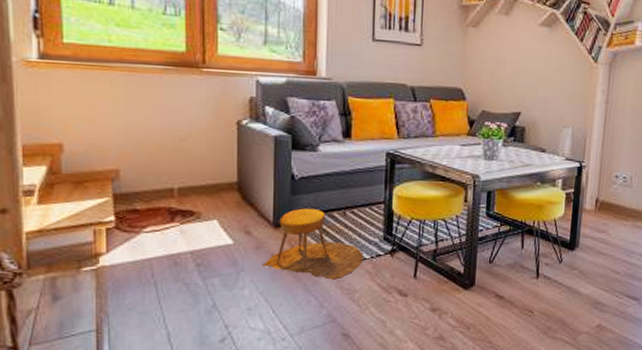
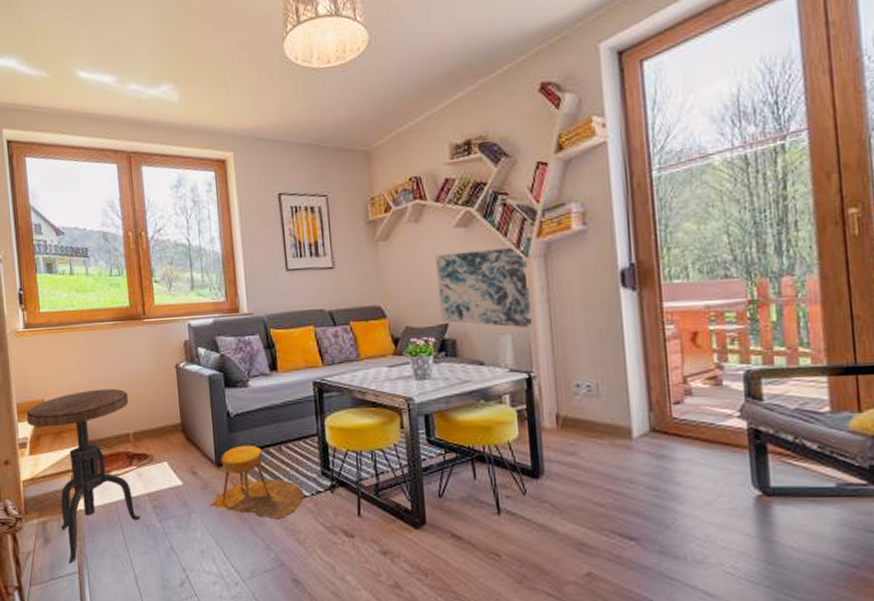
side table: none [35,138,180,322] -> present [26,388,141,564]
wall art: none [514,48,595,125] -> present [435,248,533,328]

